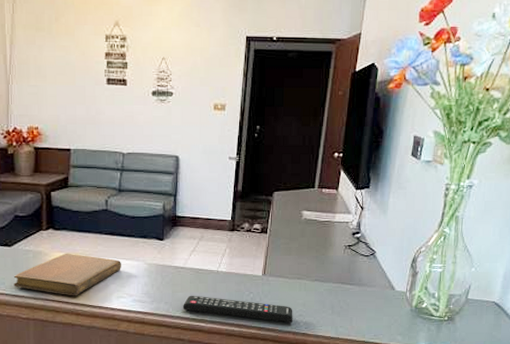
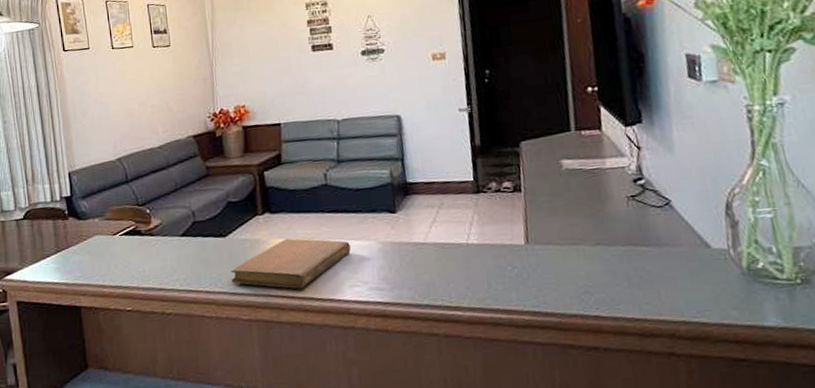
remote control: present [183,295,293,323] -> none [431,276,578,303]

